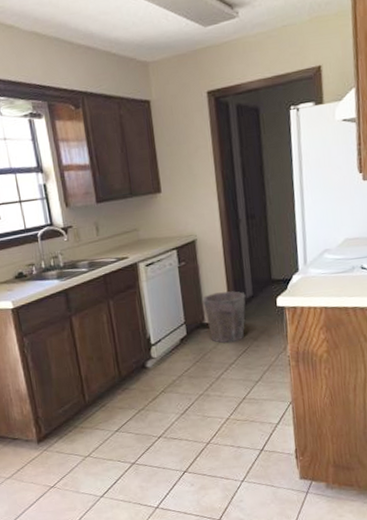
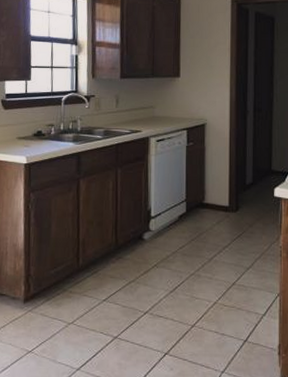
waste bin: present [202,291,246,343] -> none [205,176,246,226]

